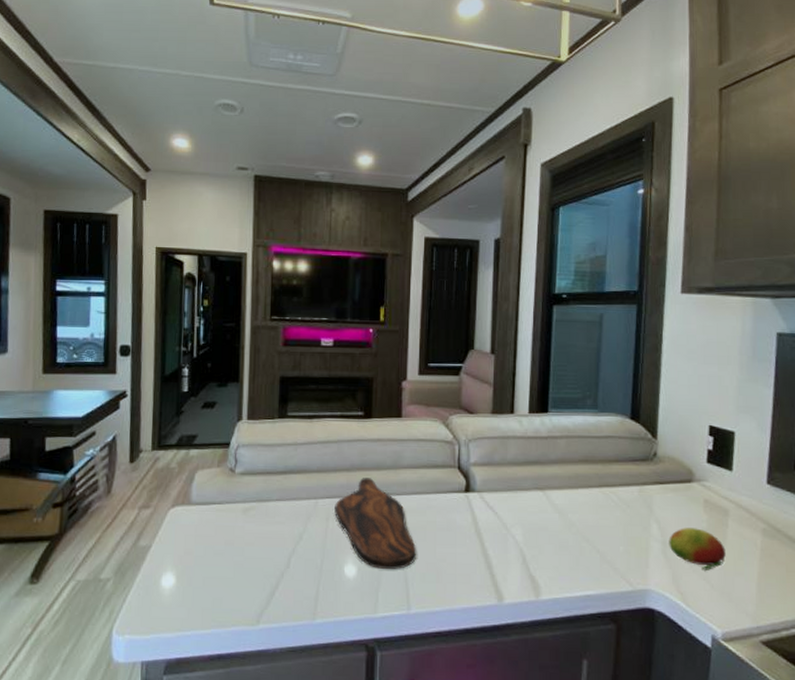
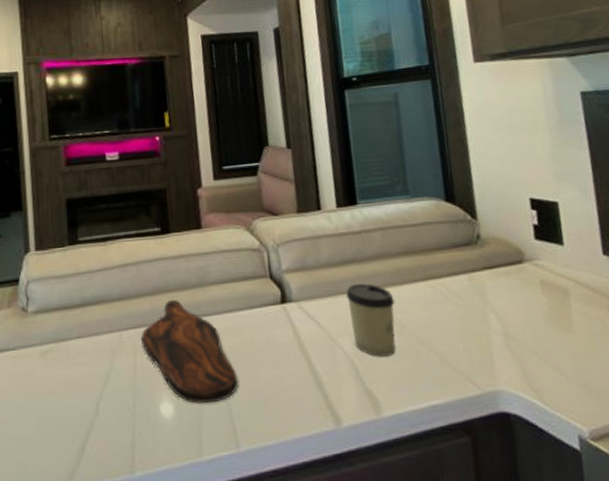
cup: none [525,483,568,549] -> present [346,283,396,357]
fruit: present [669,528,726,572] -> none [510,313,576,362]

